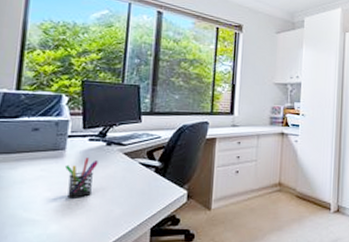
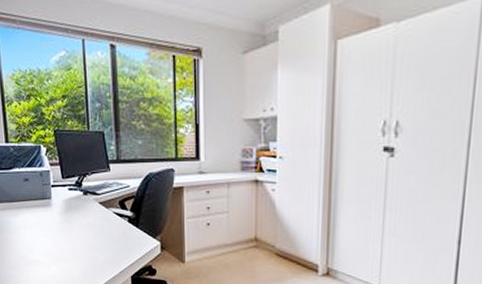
pen holder: present [65,158,98,198] -> none [54,207,79,244]

